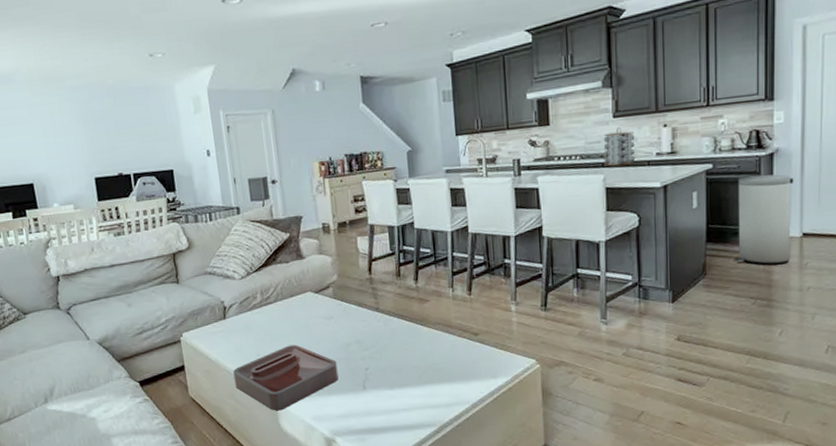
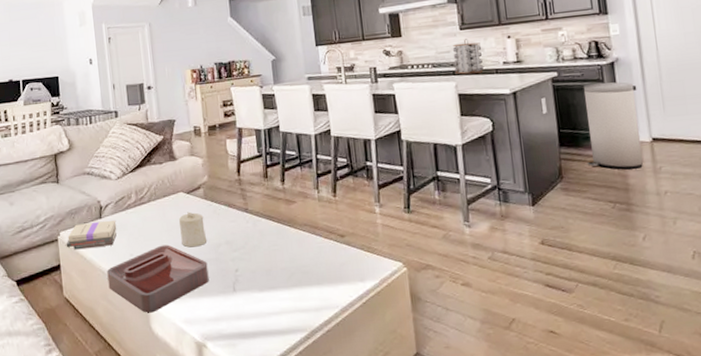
books: none [189,320,243,351] -> present [66,219,117,250]
candle: none [307,311,337,347] -> present [179,212,207,248]

